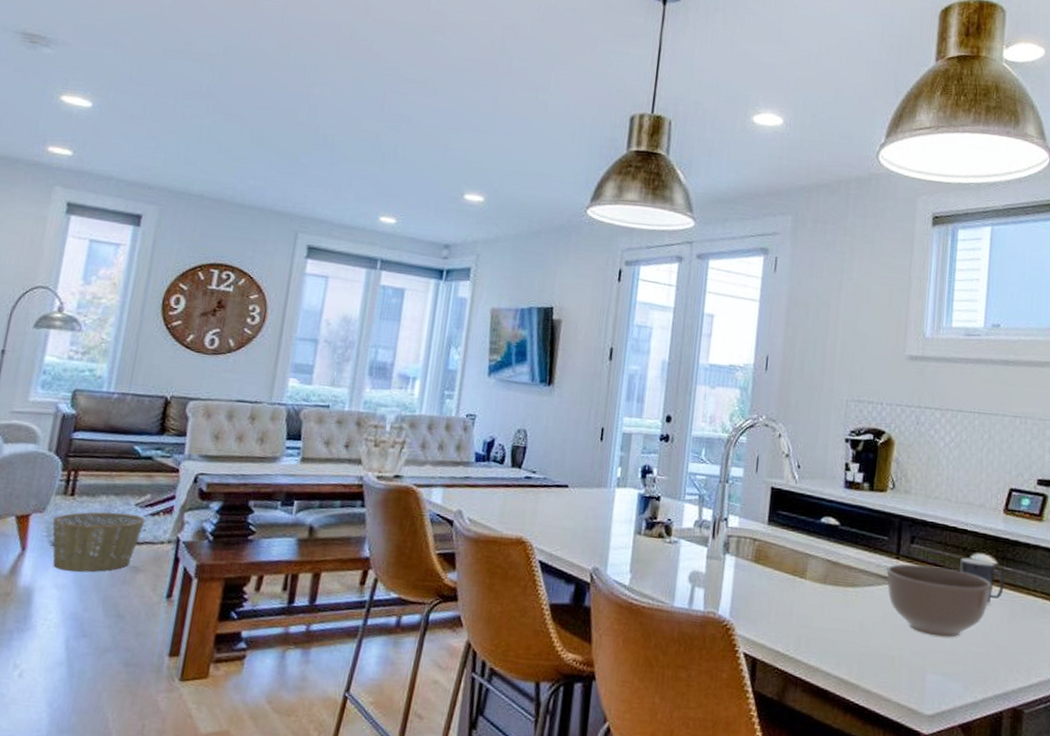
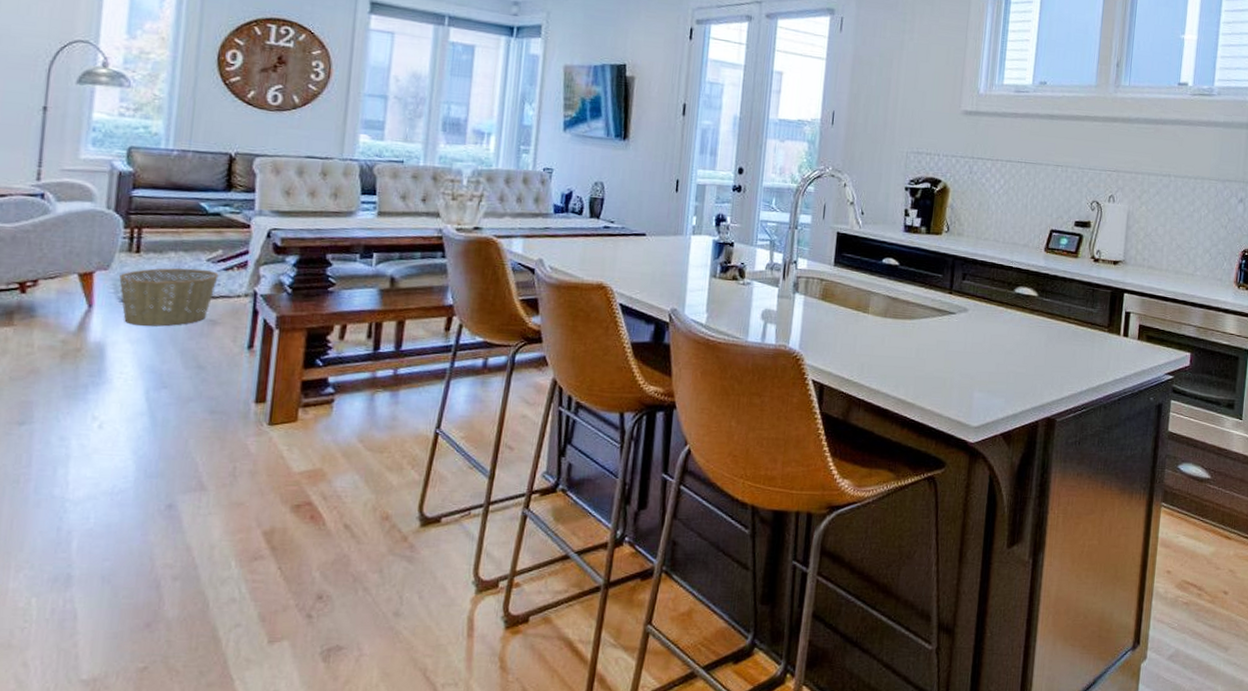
bowl: present [886,563,992,637] -> none [940,297,1032,360]
mug: present [960,557,1005,606] -> none [1005,291,1044,332]

